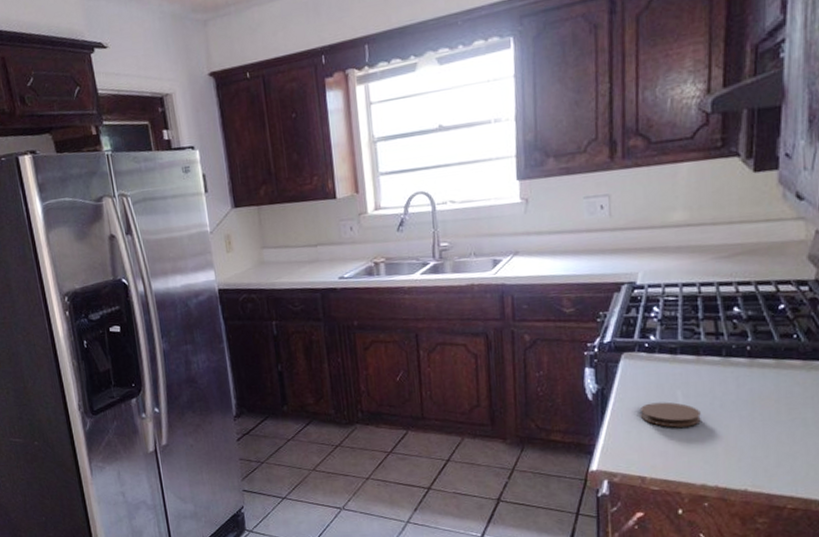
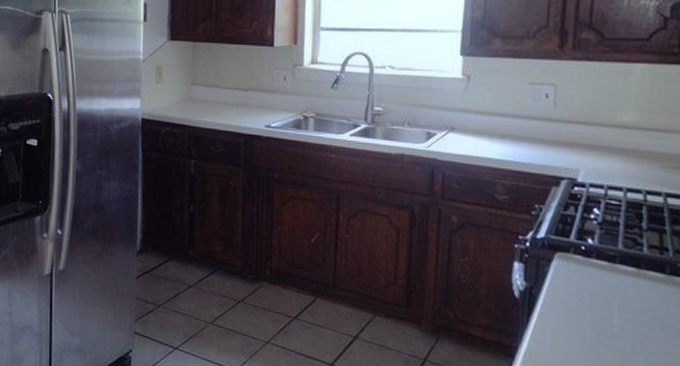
coaster: present [641,401,701,428] -> none [571,311,638,346]

